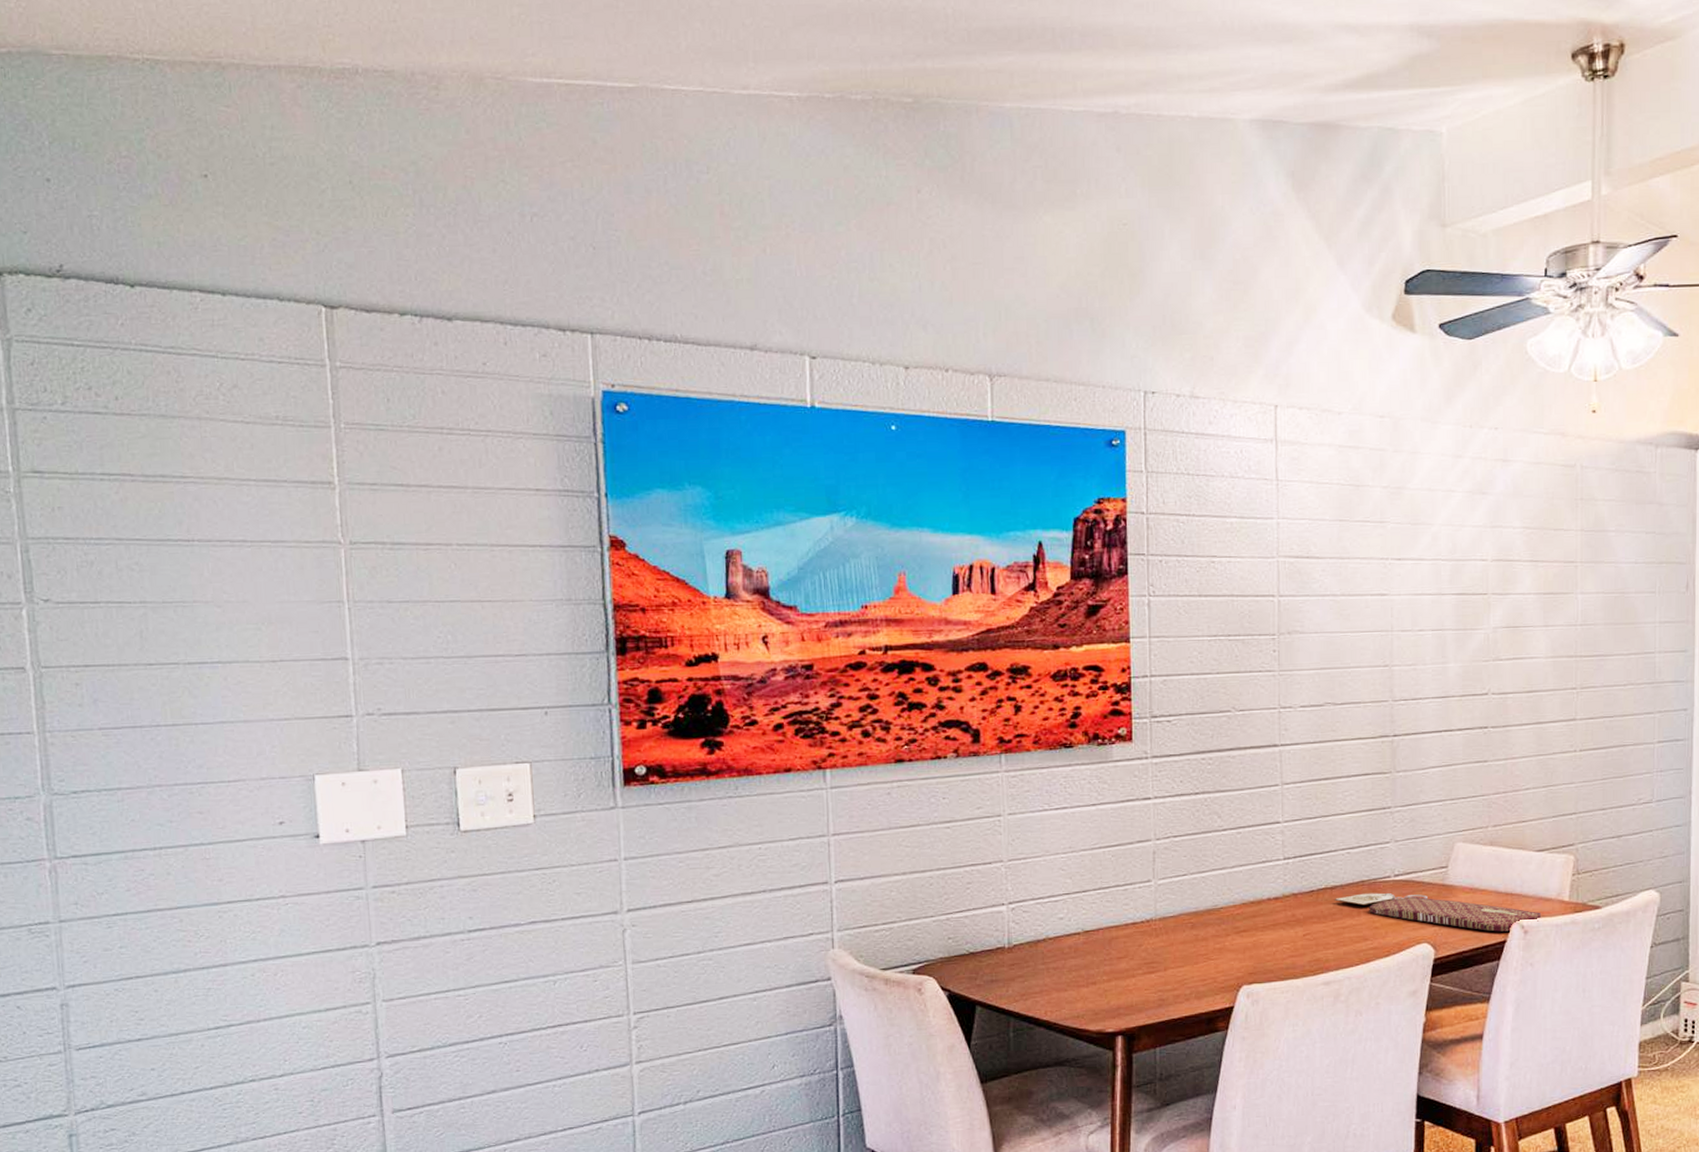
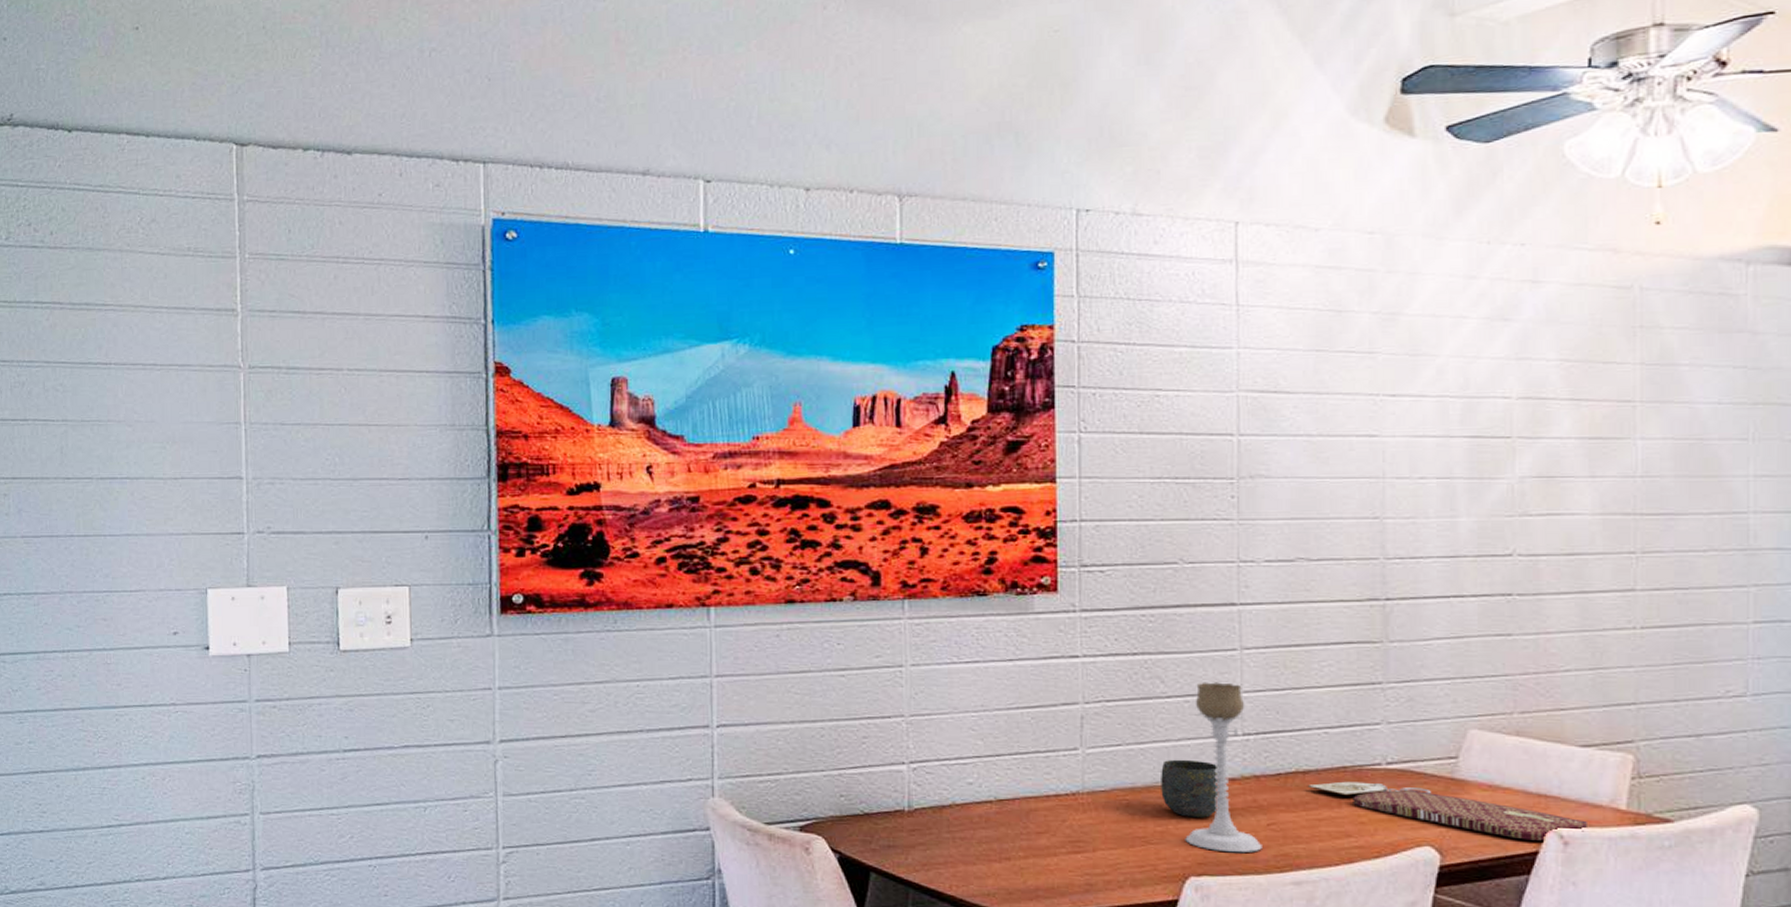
mug: none [1219,883,1265,934] -> present [1161,759,1219,818]
candle holder: none [1238,814,1300,962] -> present [1185,682,1262,853]

